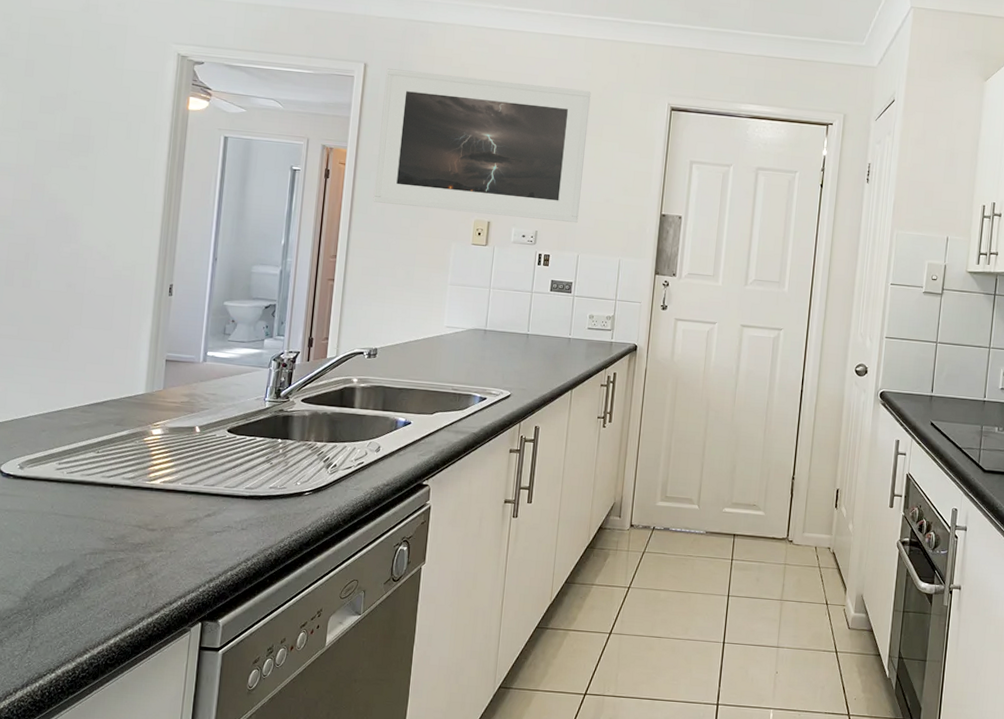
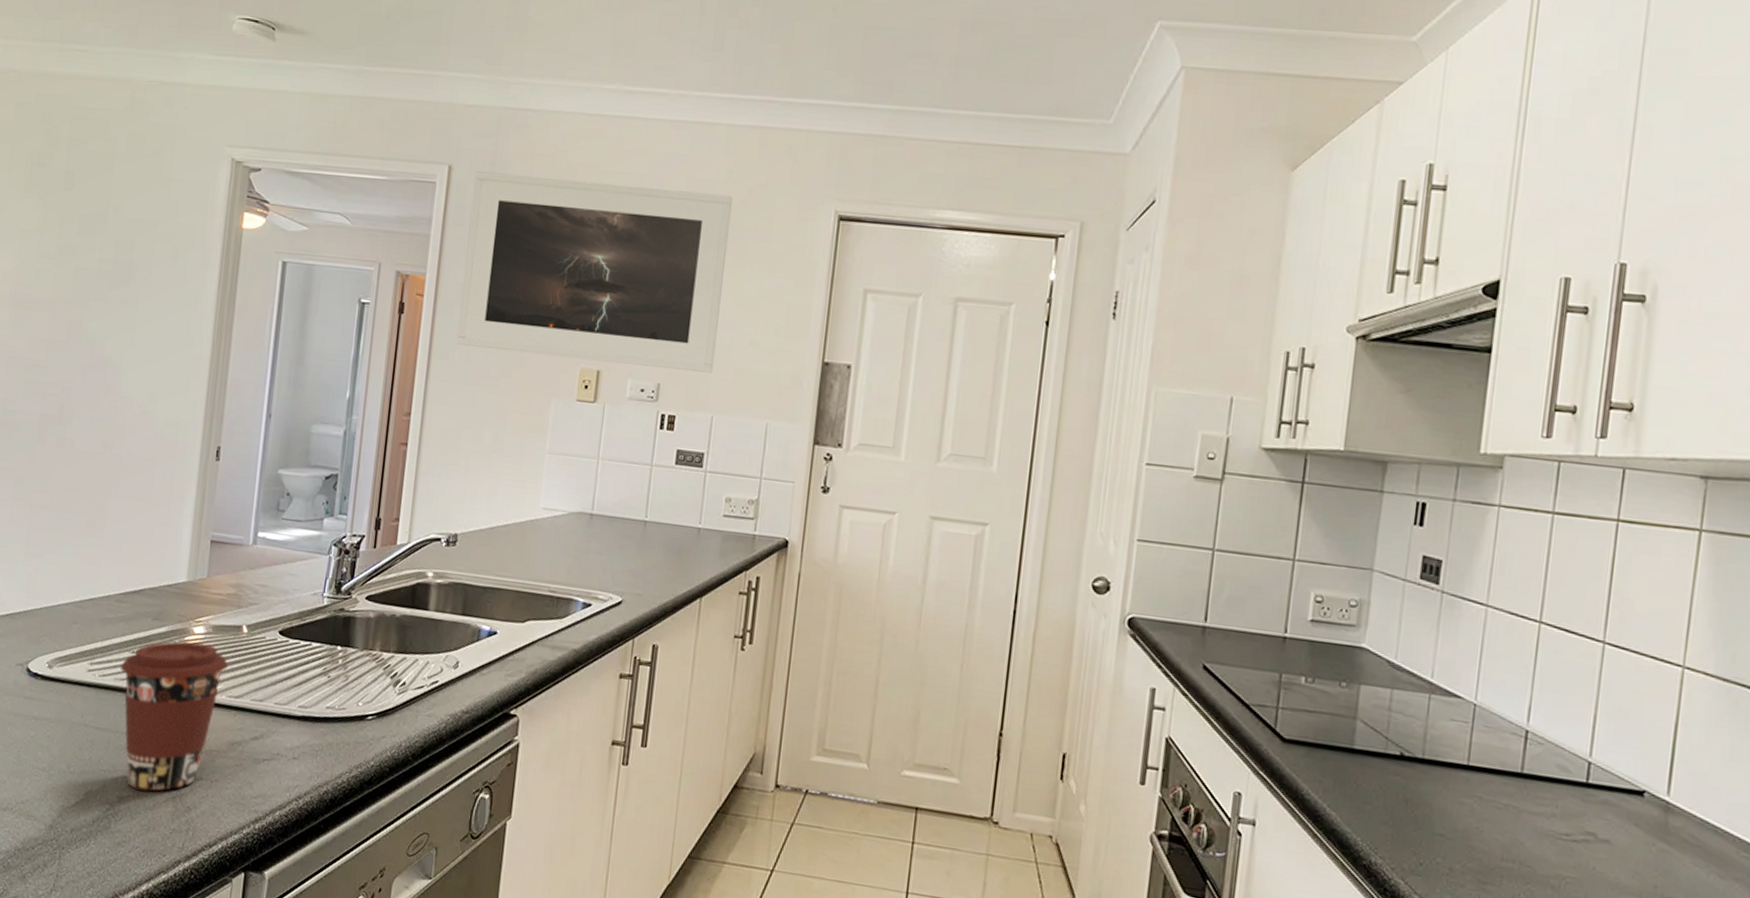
coffee cup: none [86,441,183,564] -> present [120,641,228,791]

